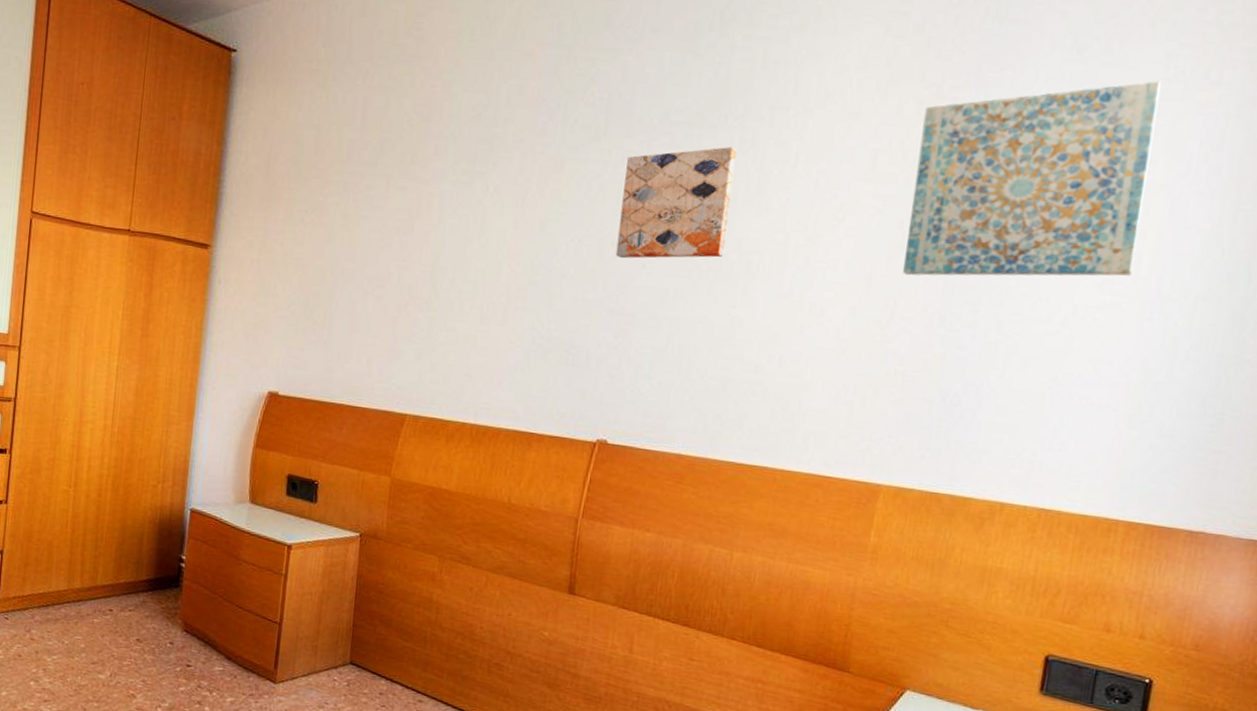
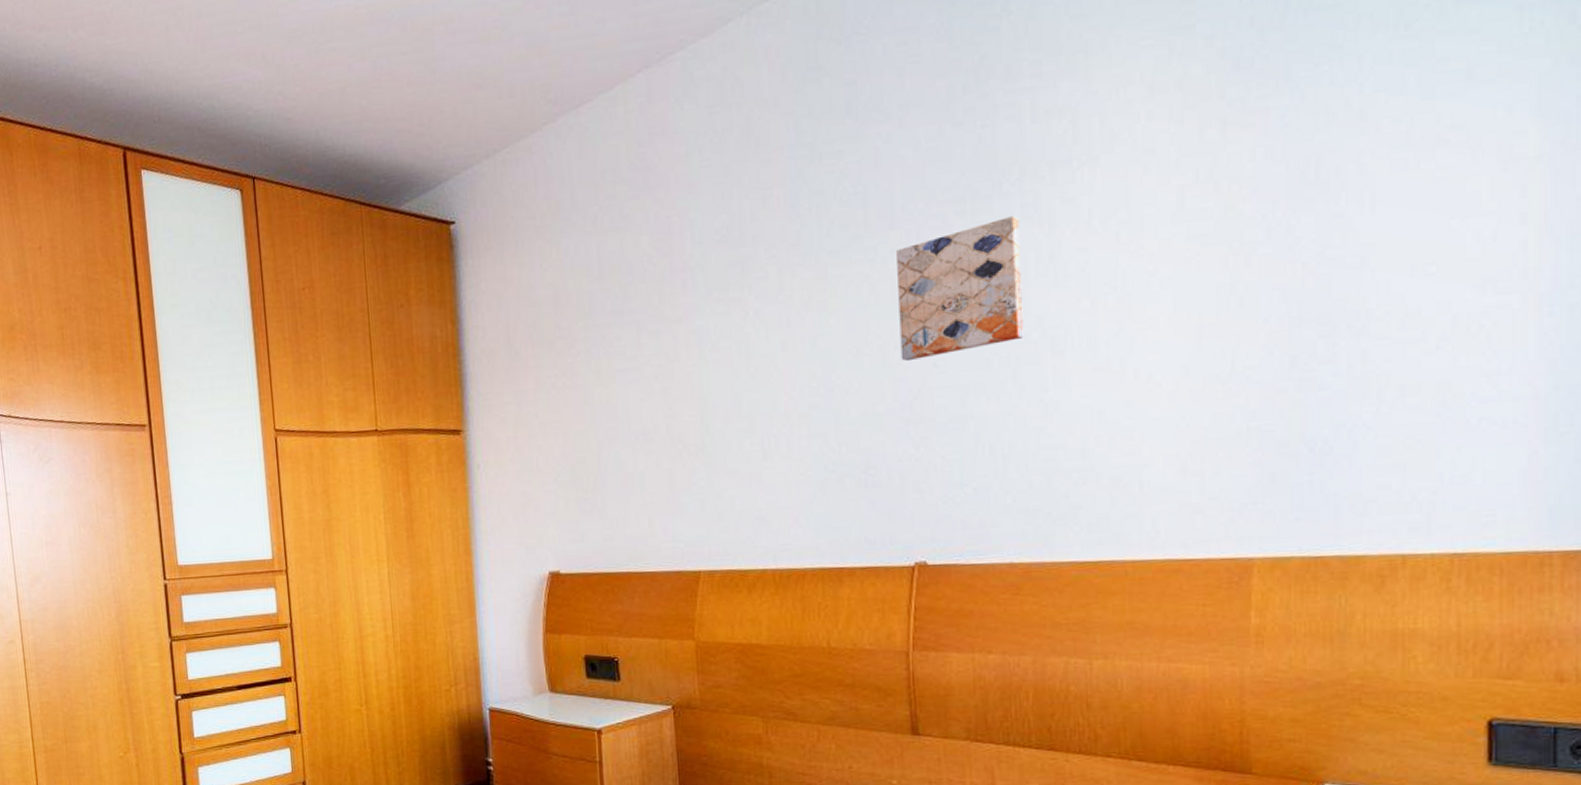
wall art: present [903,81,1162,276] -> none [1232,39,1519,319]

